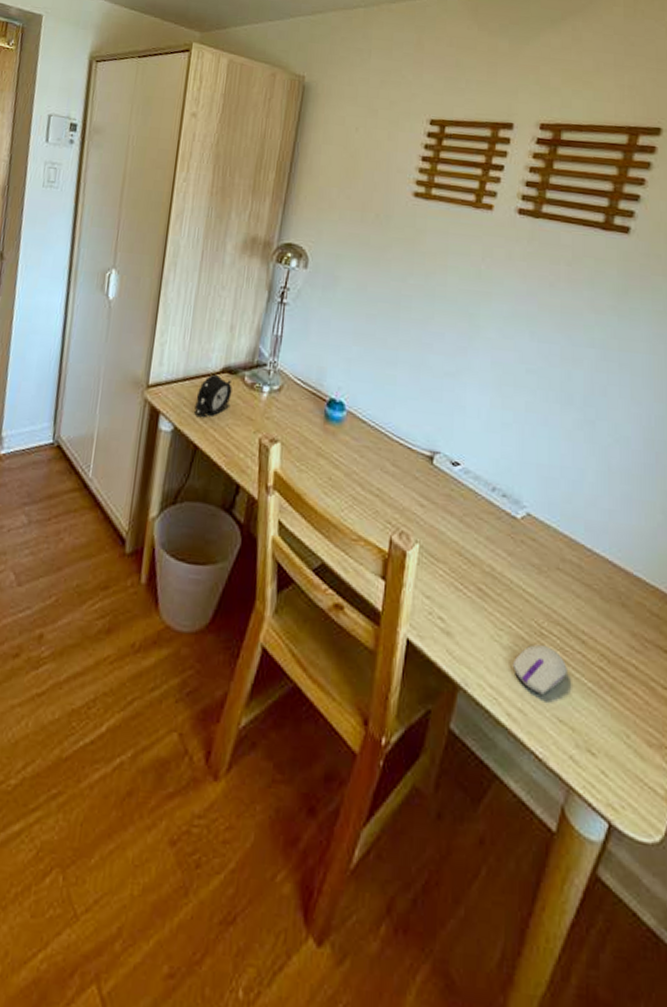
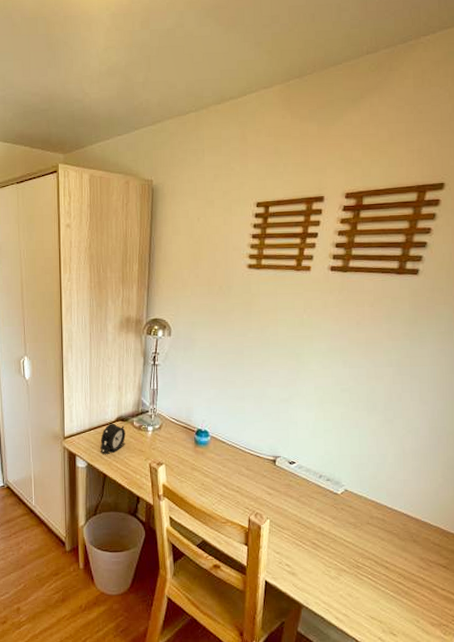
computer mouse: present [512,645,567,695] -> none [338,573,376,604]

